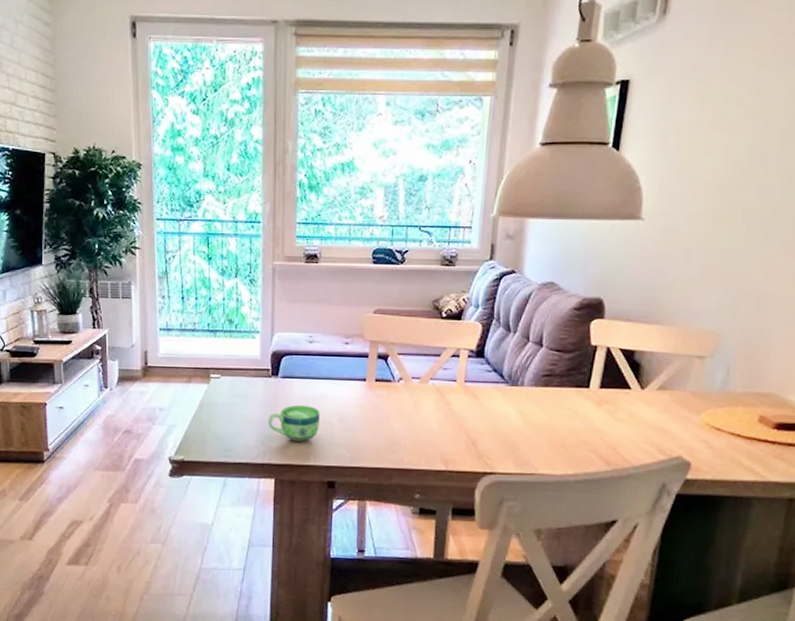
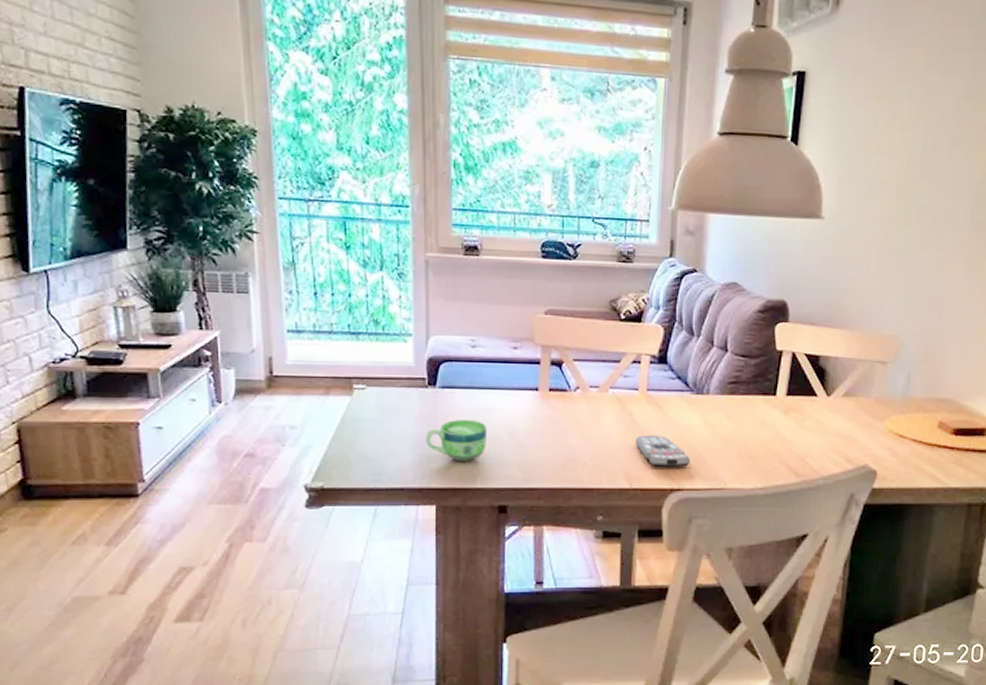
remote control: none [452,422,504,453] -> present [635,435,691,467]

